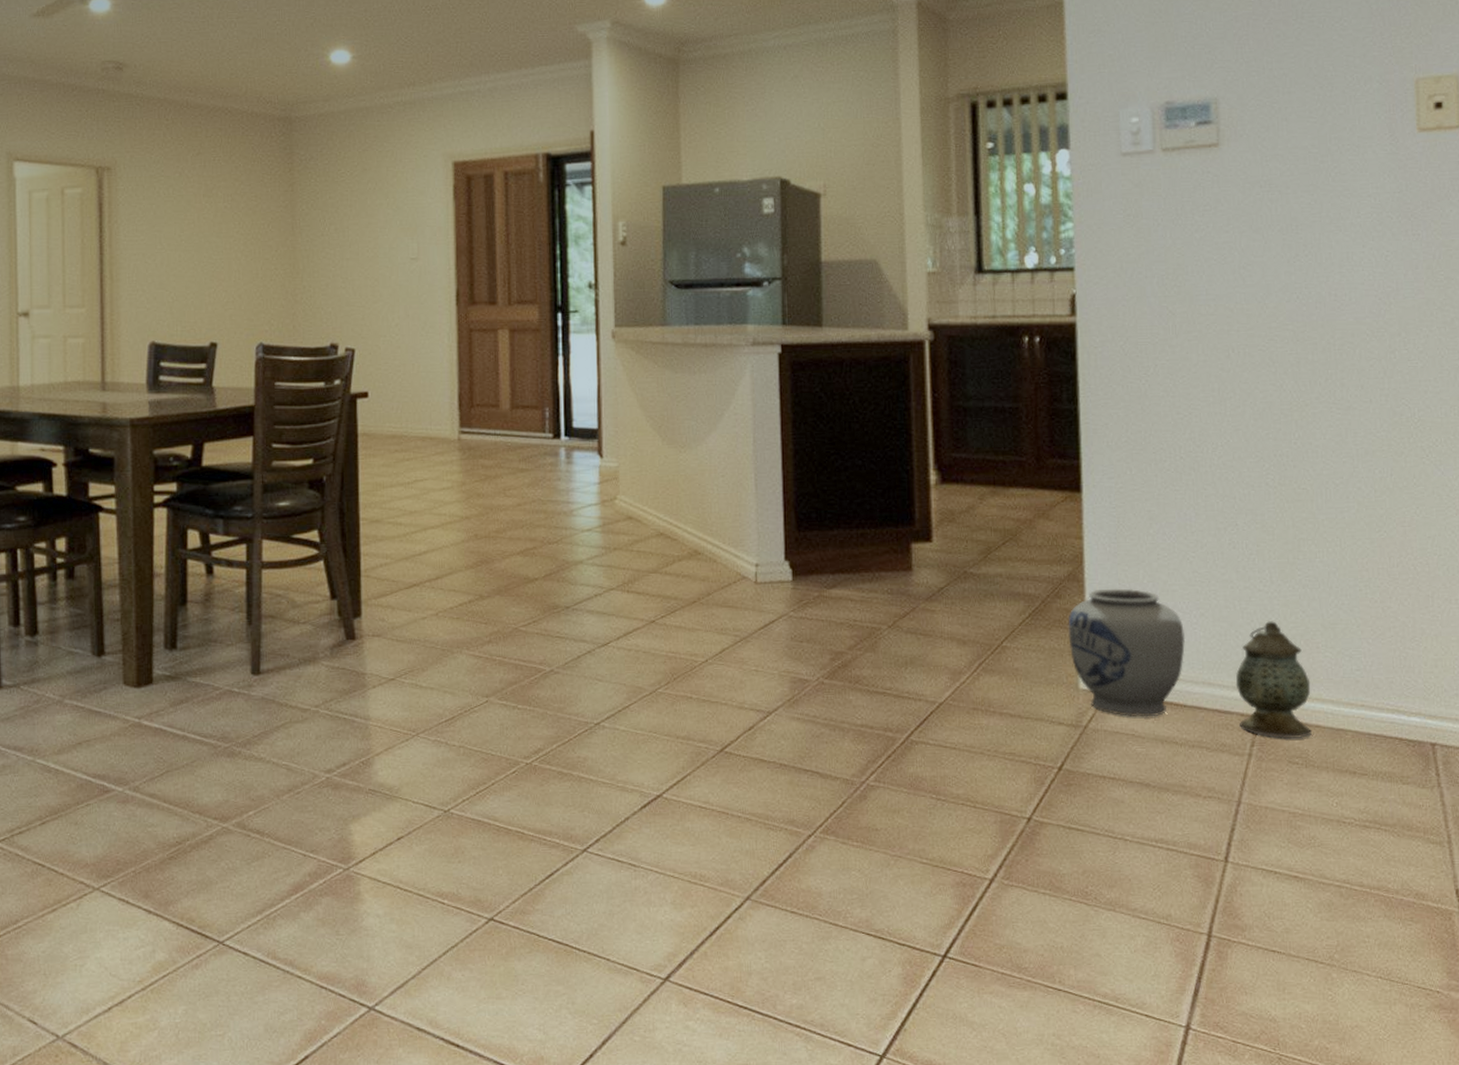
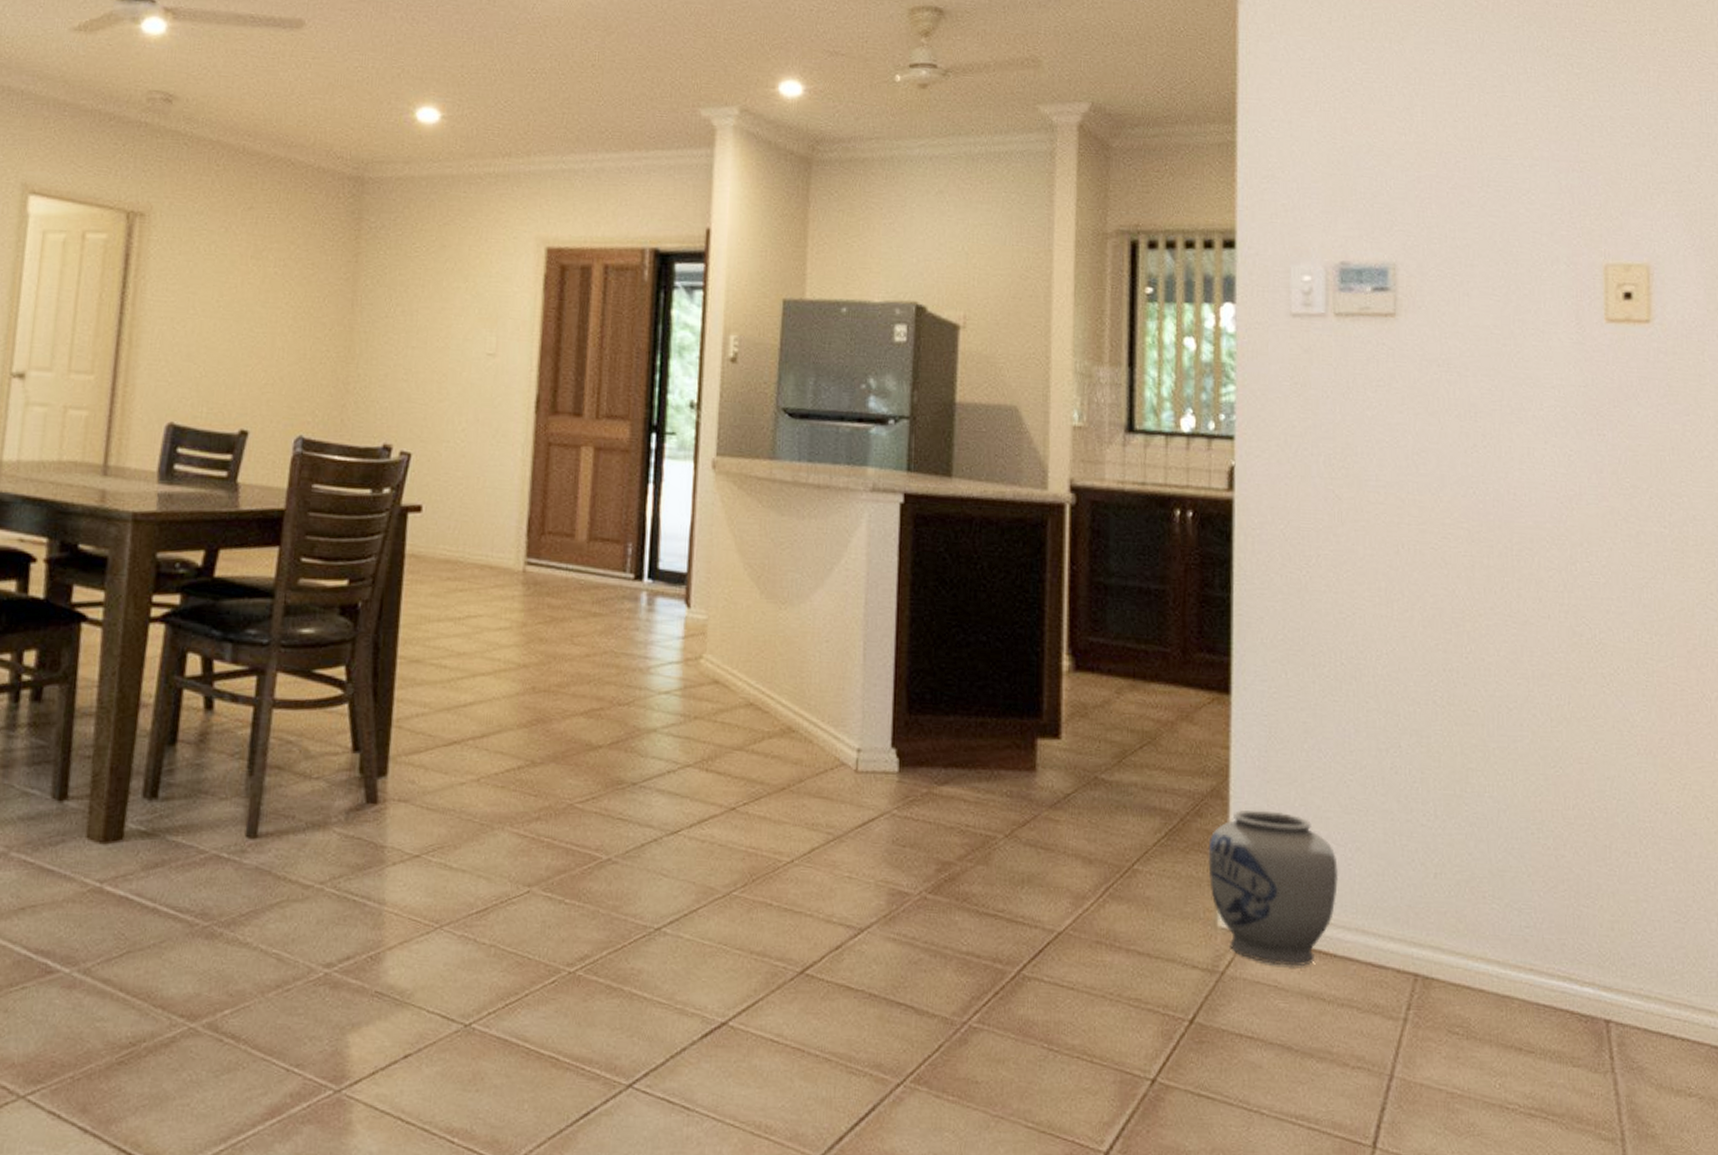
lantern: present [1235,621,1312,740] -> none [1392,862,1475,1004]

